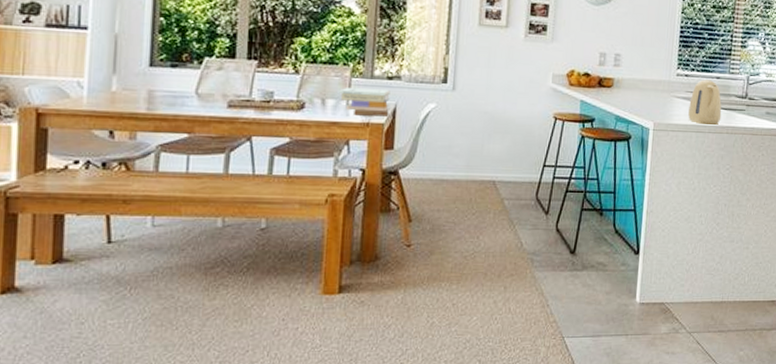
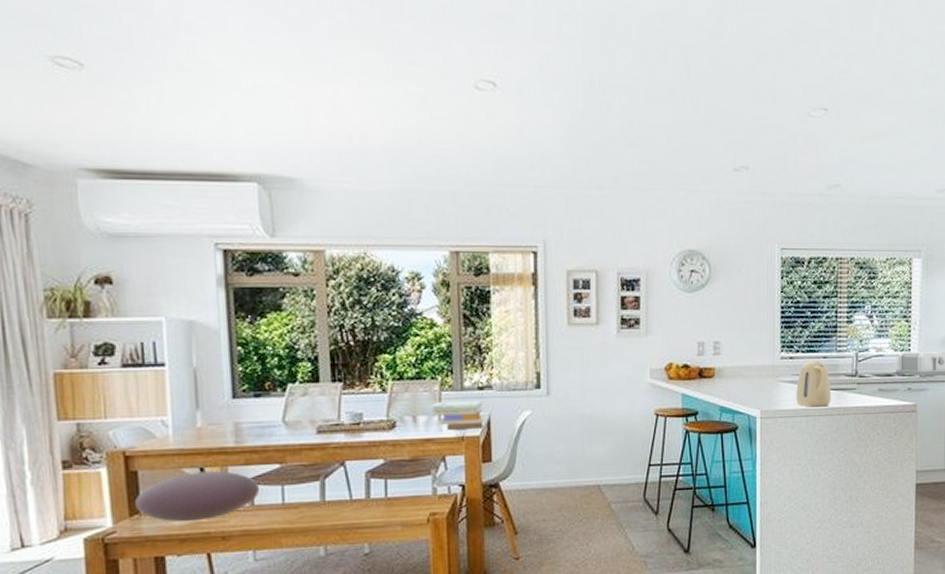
cushion: none [42,135,166,183] -> present [135,471,260,522]

